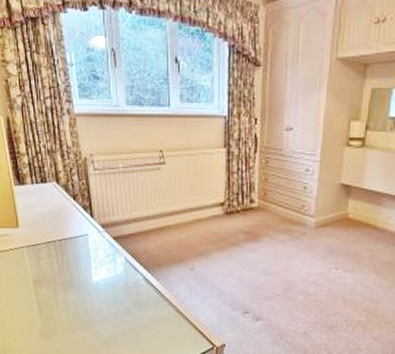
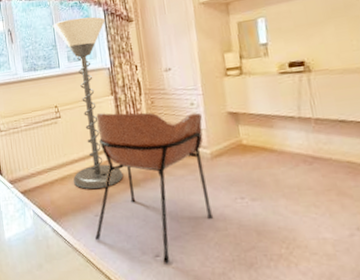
floor lamp: none [167,50,229,244] -> present [53,16,124,190]
armchair: none [187,166,316,319] -> present [94,112,214,263]

